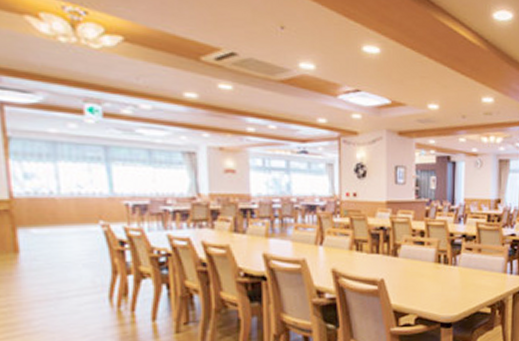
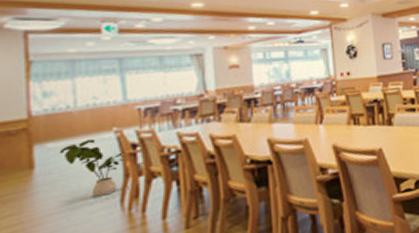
house plant: none [44,230,115,289] -> present [59,139,127,197]

